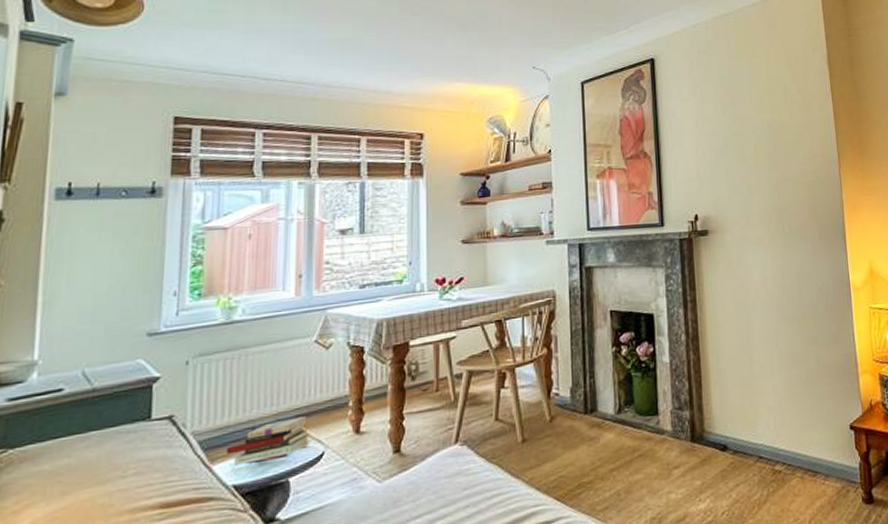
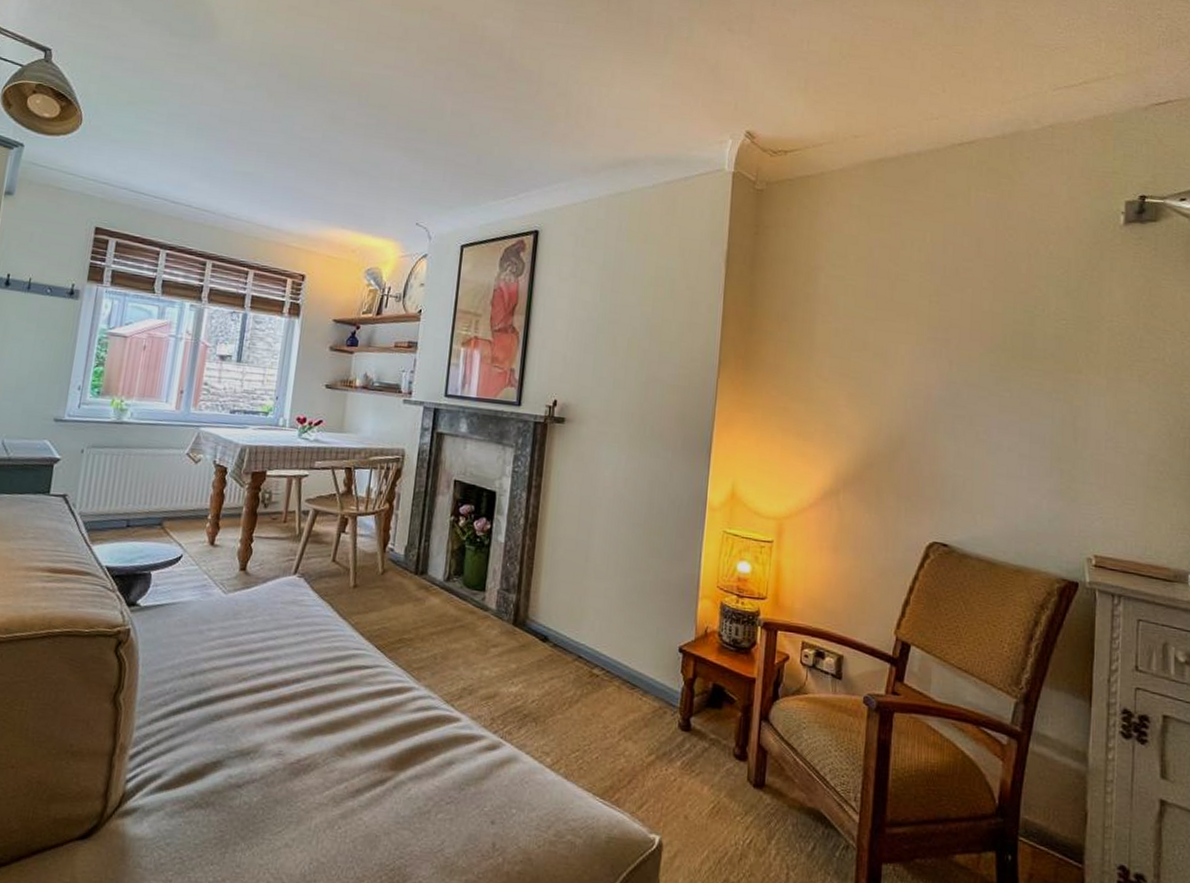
books: present [227,416,310,467] -> none [104,518,172,552]

